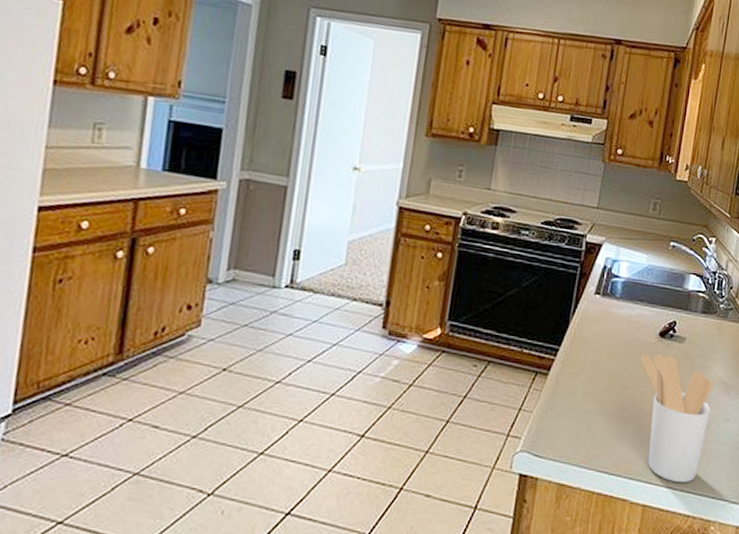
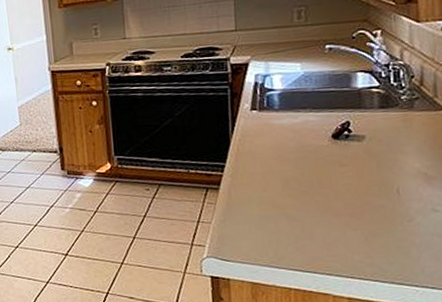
utensil holder: present [640,354,714,483] -> none [314,155,412,276]

